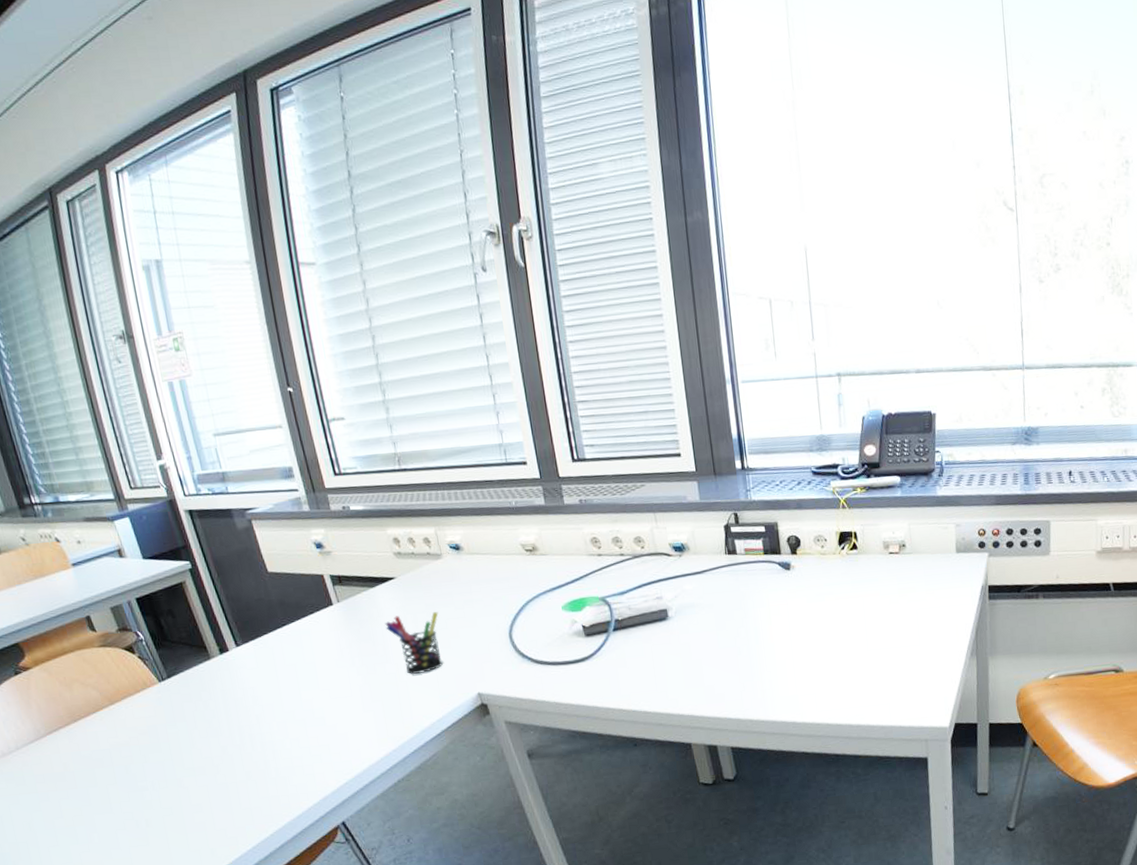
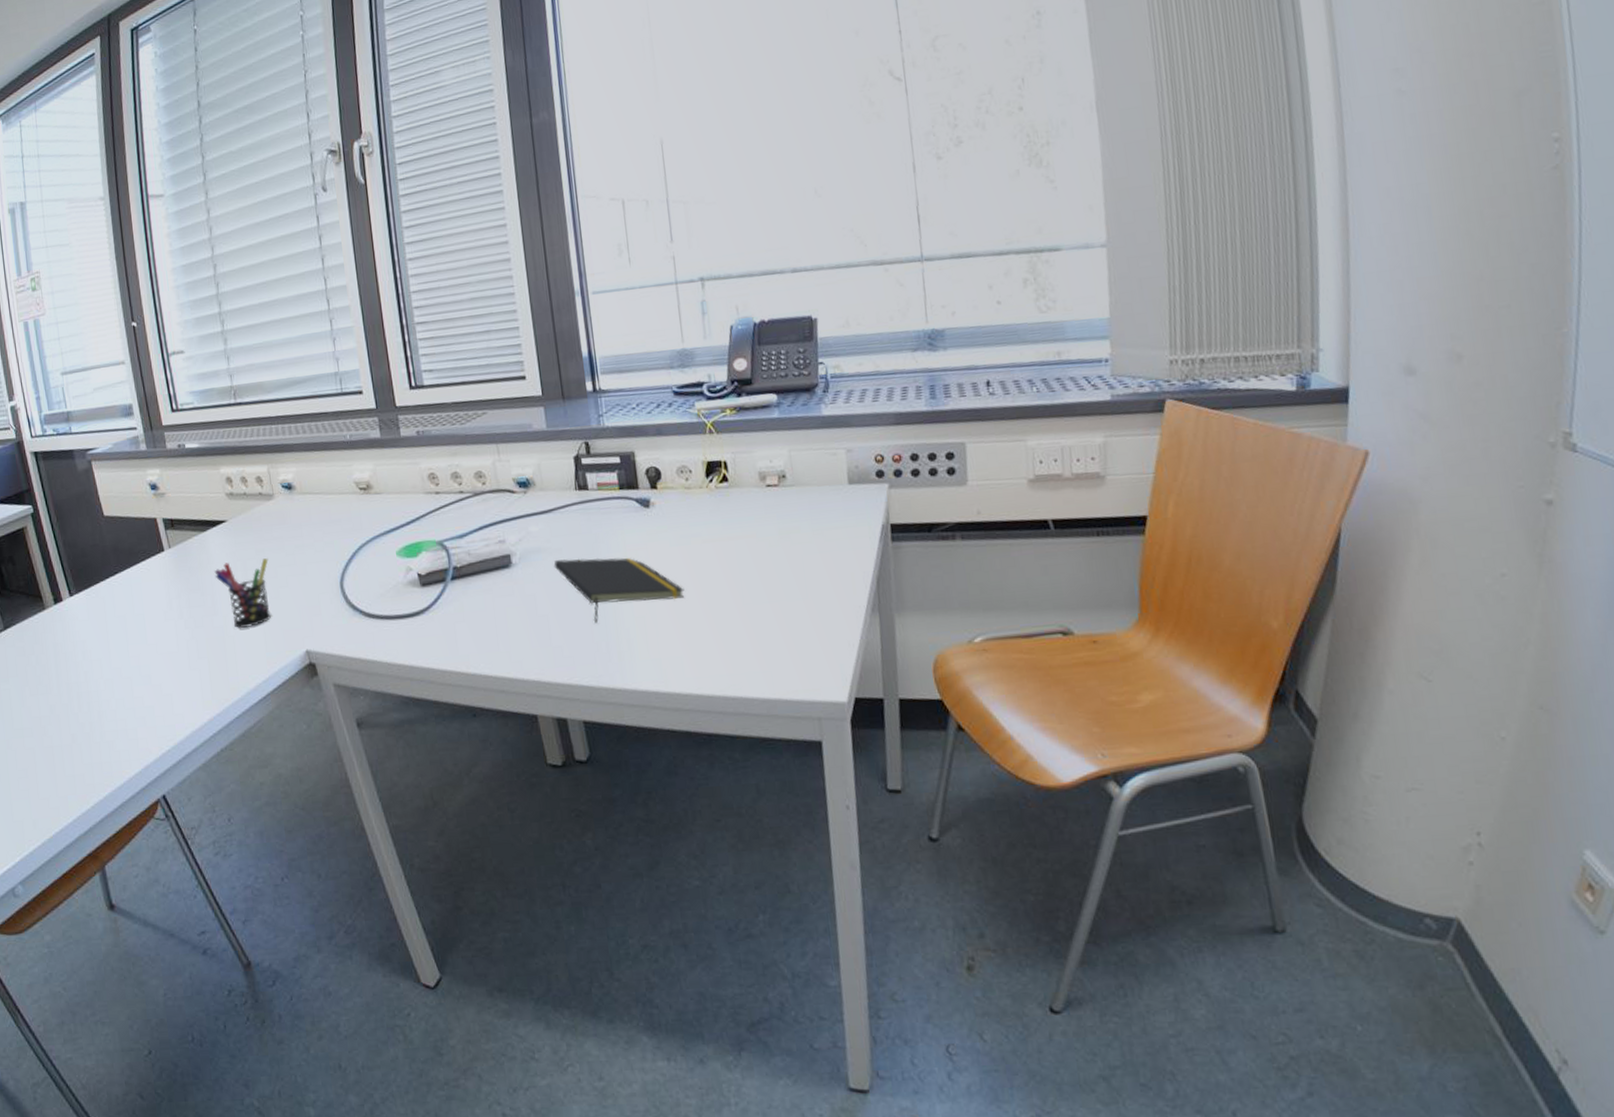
notepad: none [705,612,819,667] -> present [553,557,684,623]

